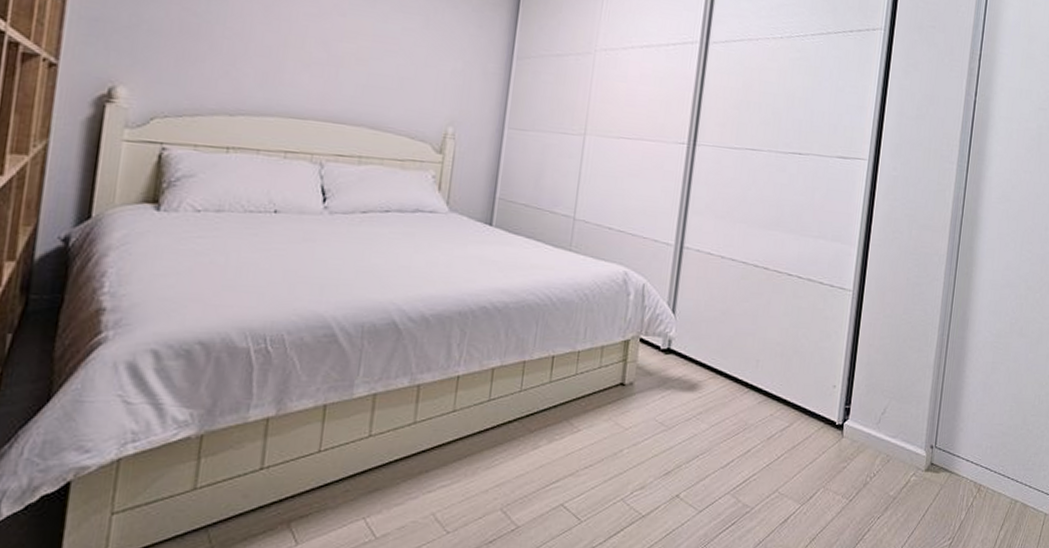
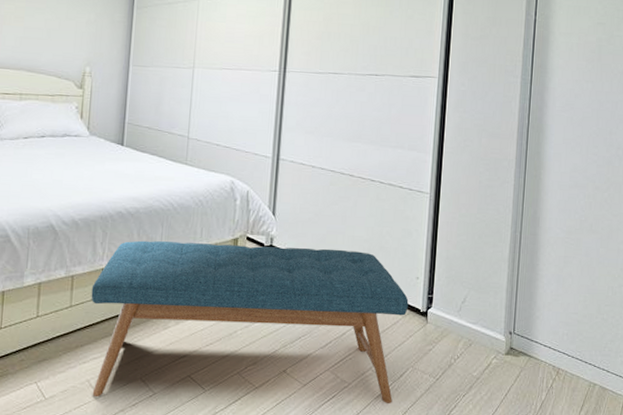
bench: none [438,342,824,534] -> present [91,240,409,403]

